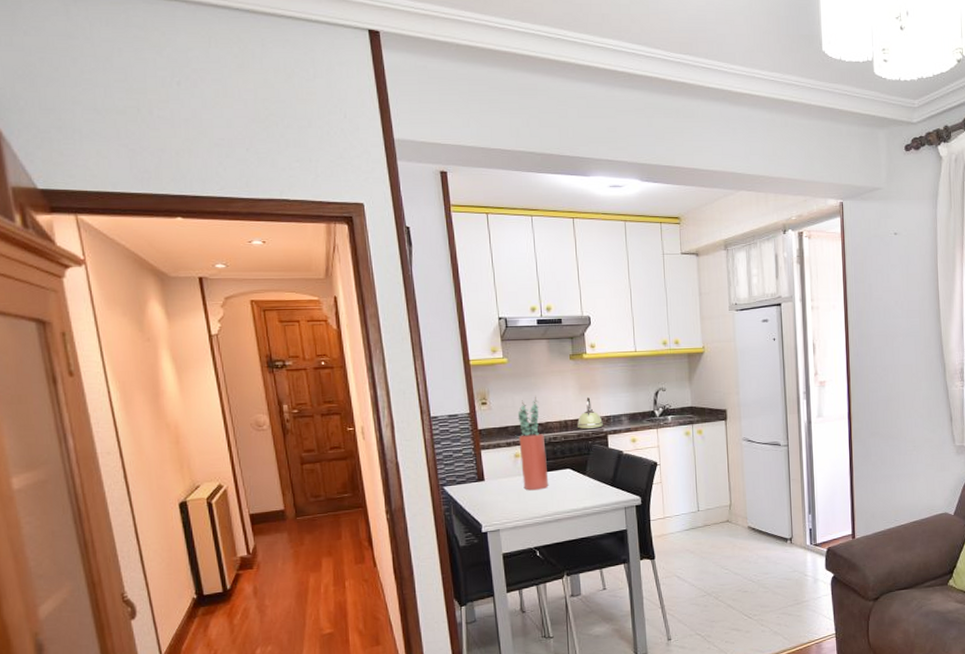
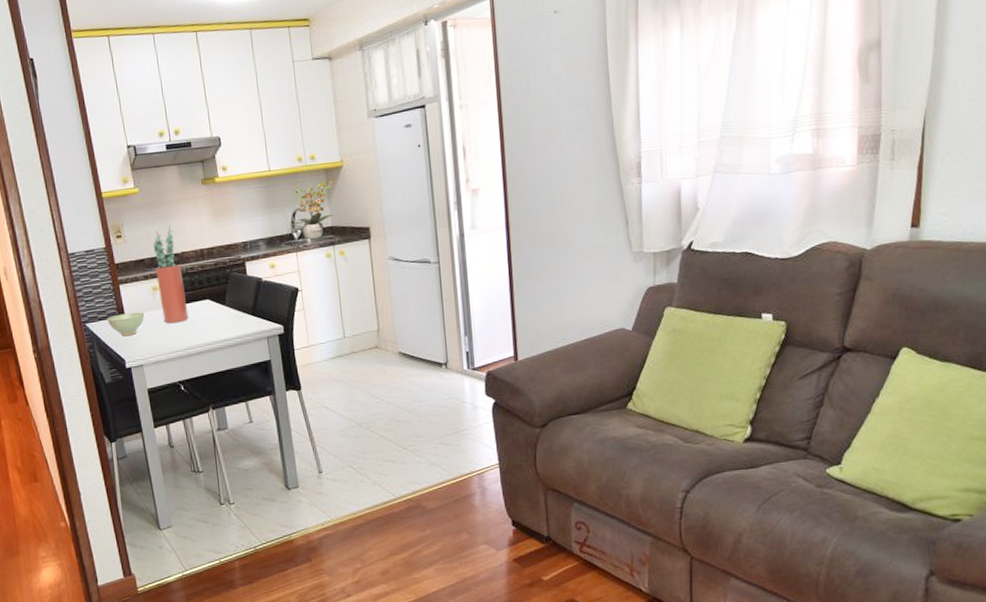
bowl: none [465,477,505,501] -> present [106,312,145,337]
kettle: present [576,396,604,429] -> none [213,222,241,257]
potted plant: none [654,364,696,418] -> present [292,180,335,240]

